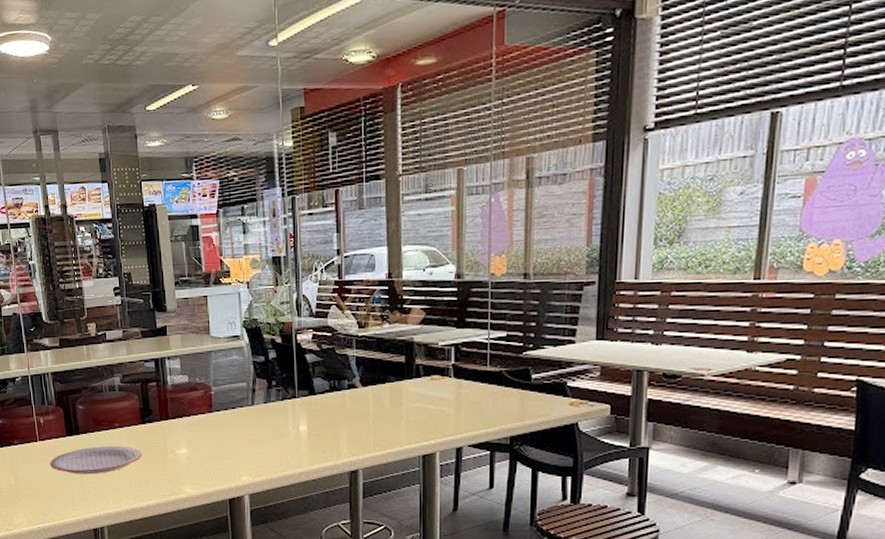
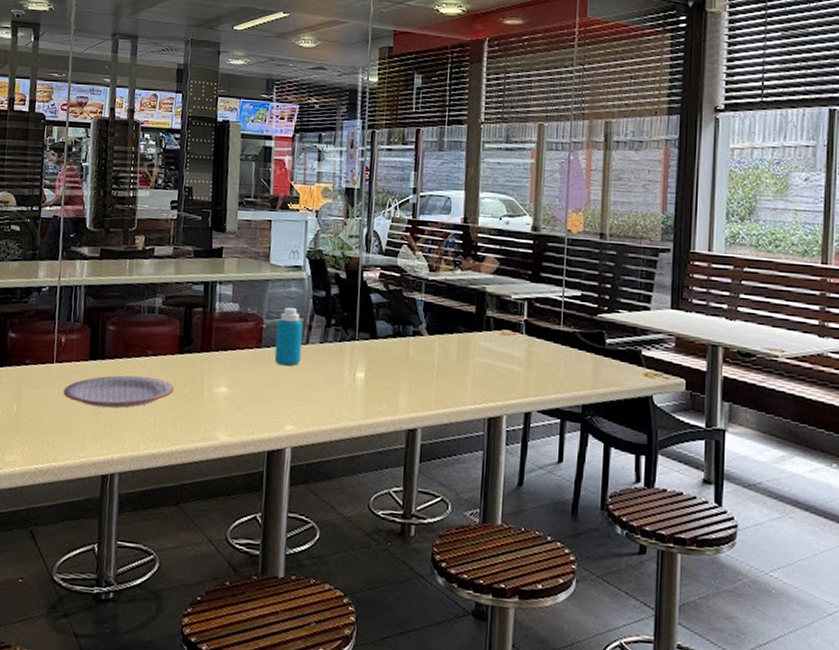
bottle: none [223,374,248,426] -> present [274,307,303,366]

